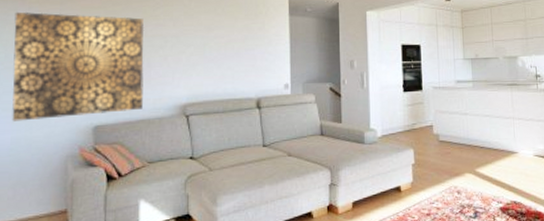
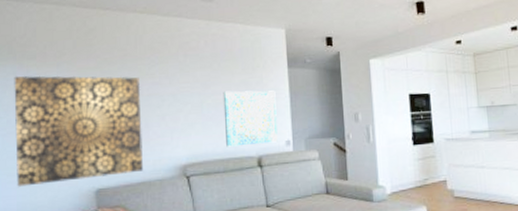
wall art: none [225,35,277,88] -> present [223,90,278,147]

